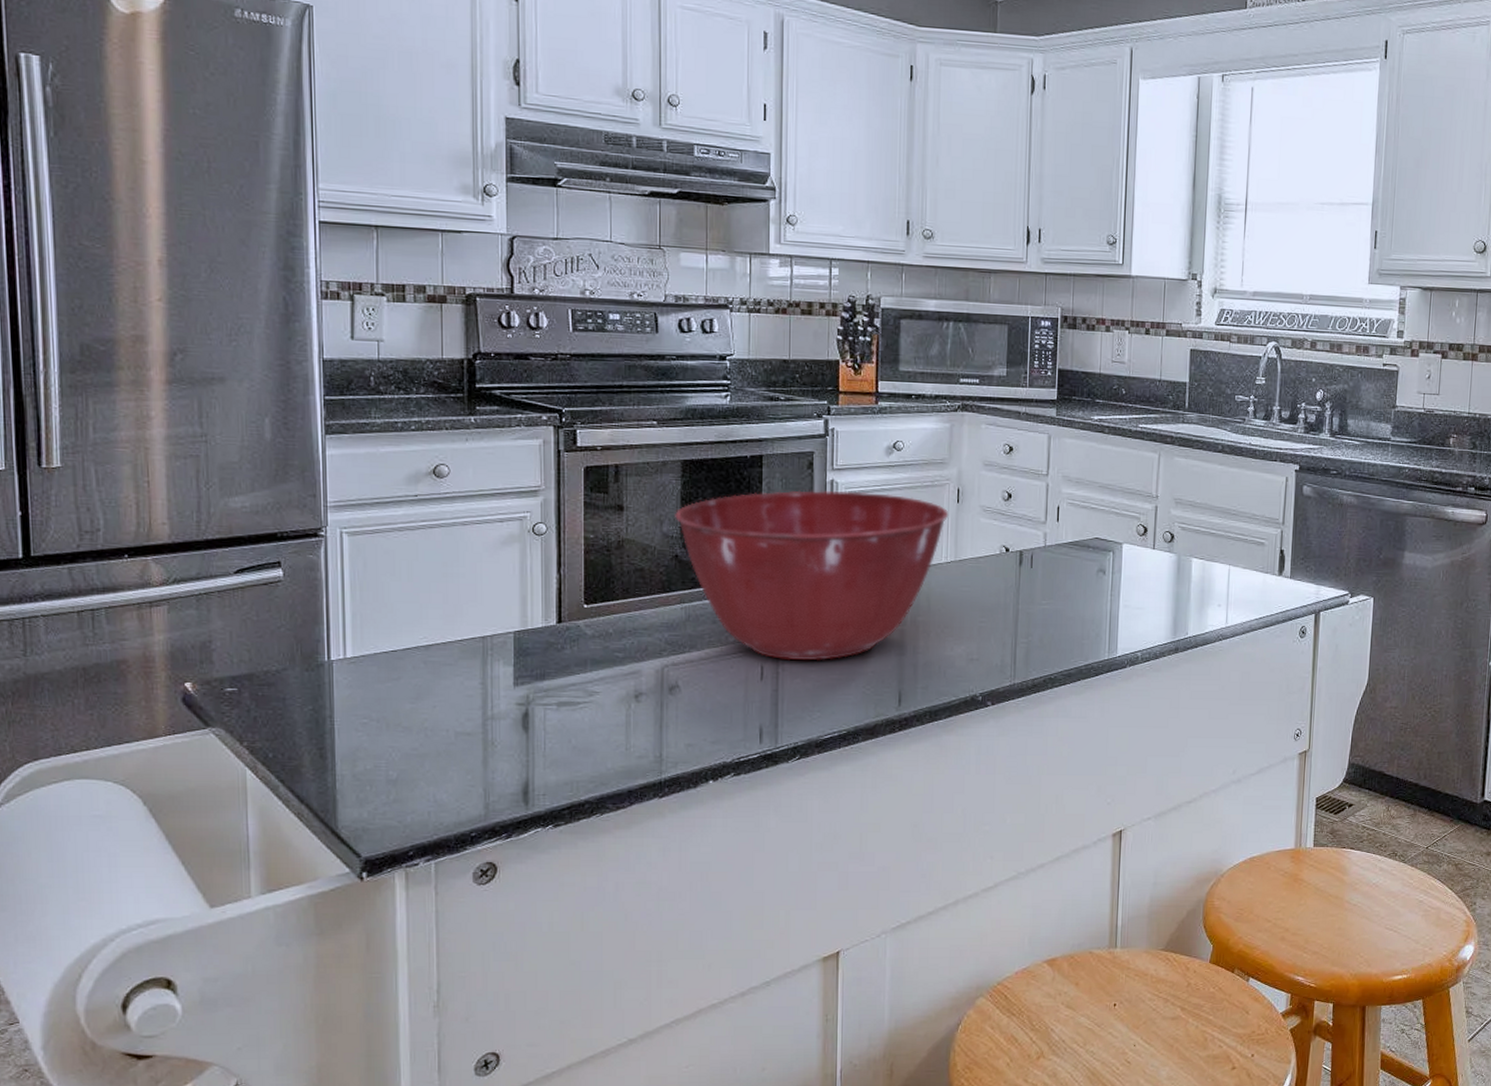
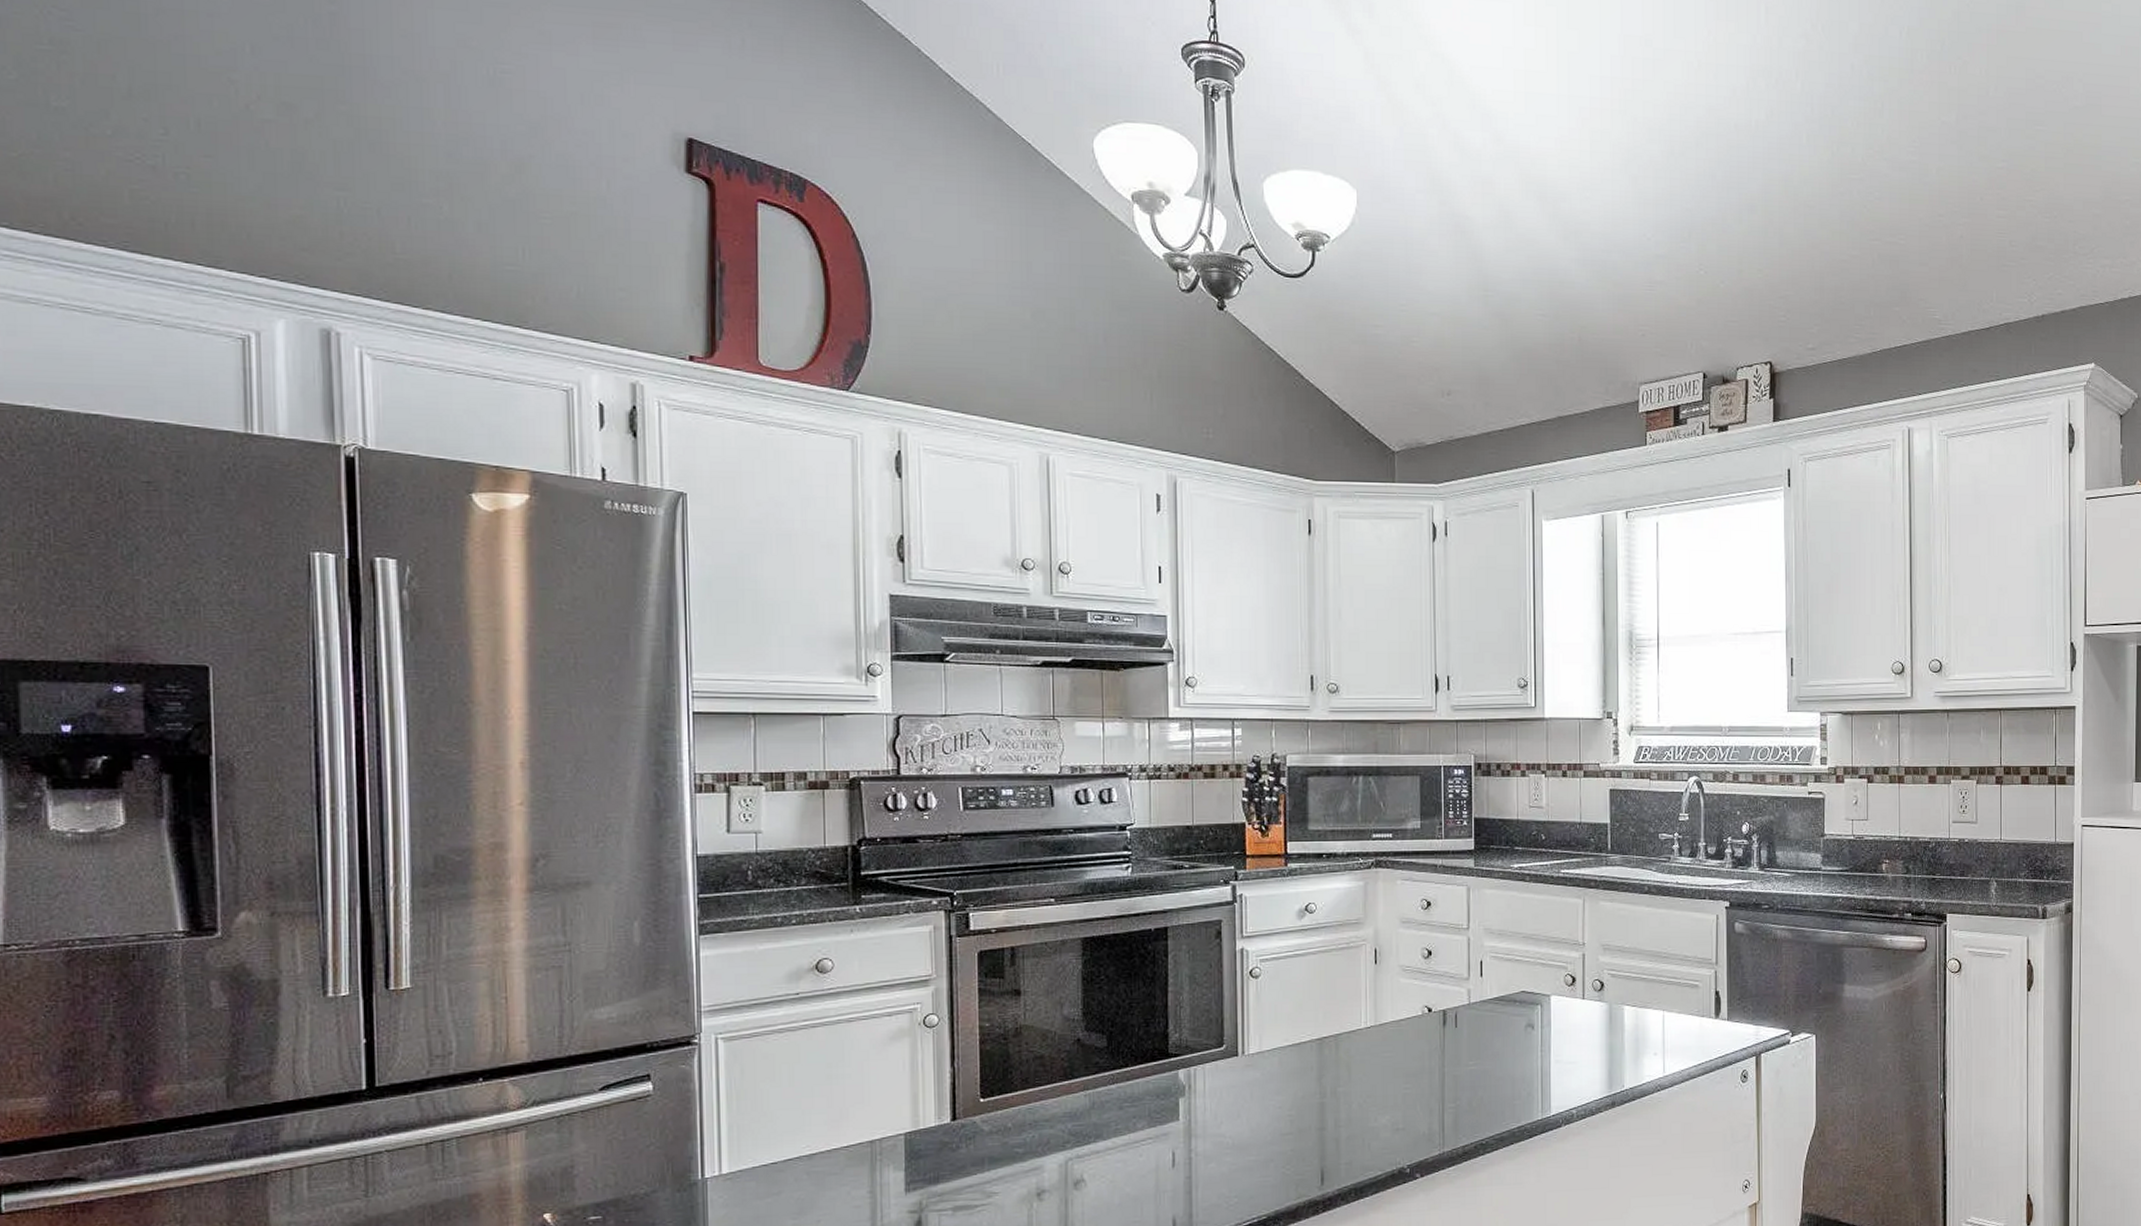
mixing bowl: present [675,490,949,661] -> none [1076,958,1367,1144]

